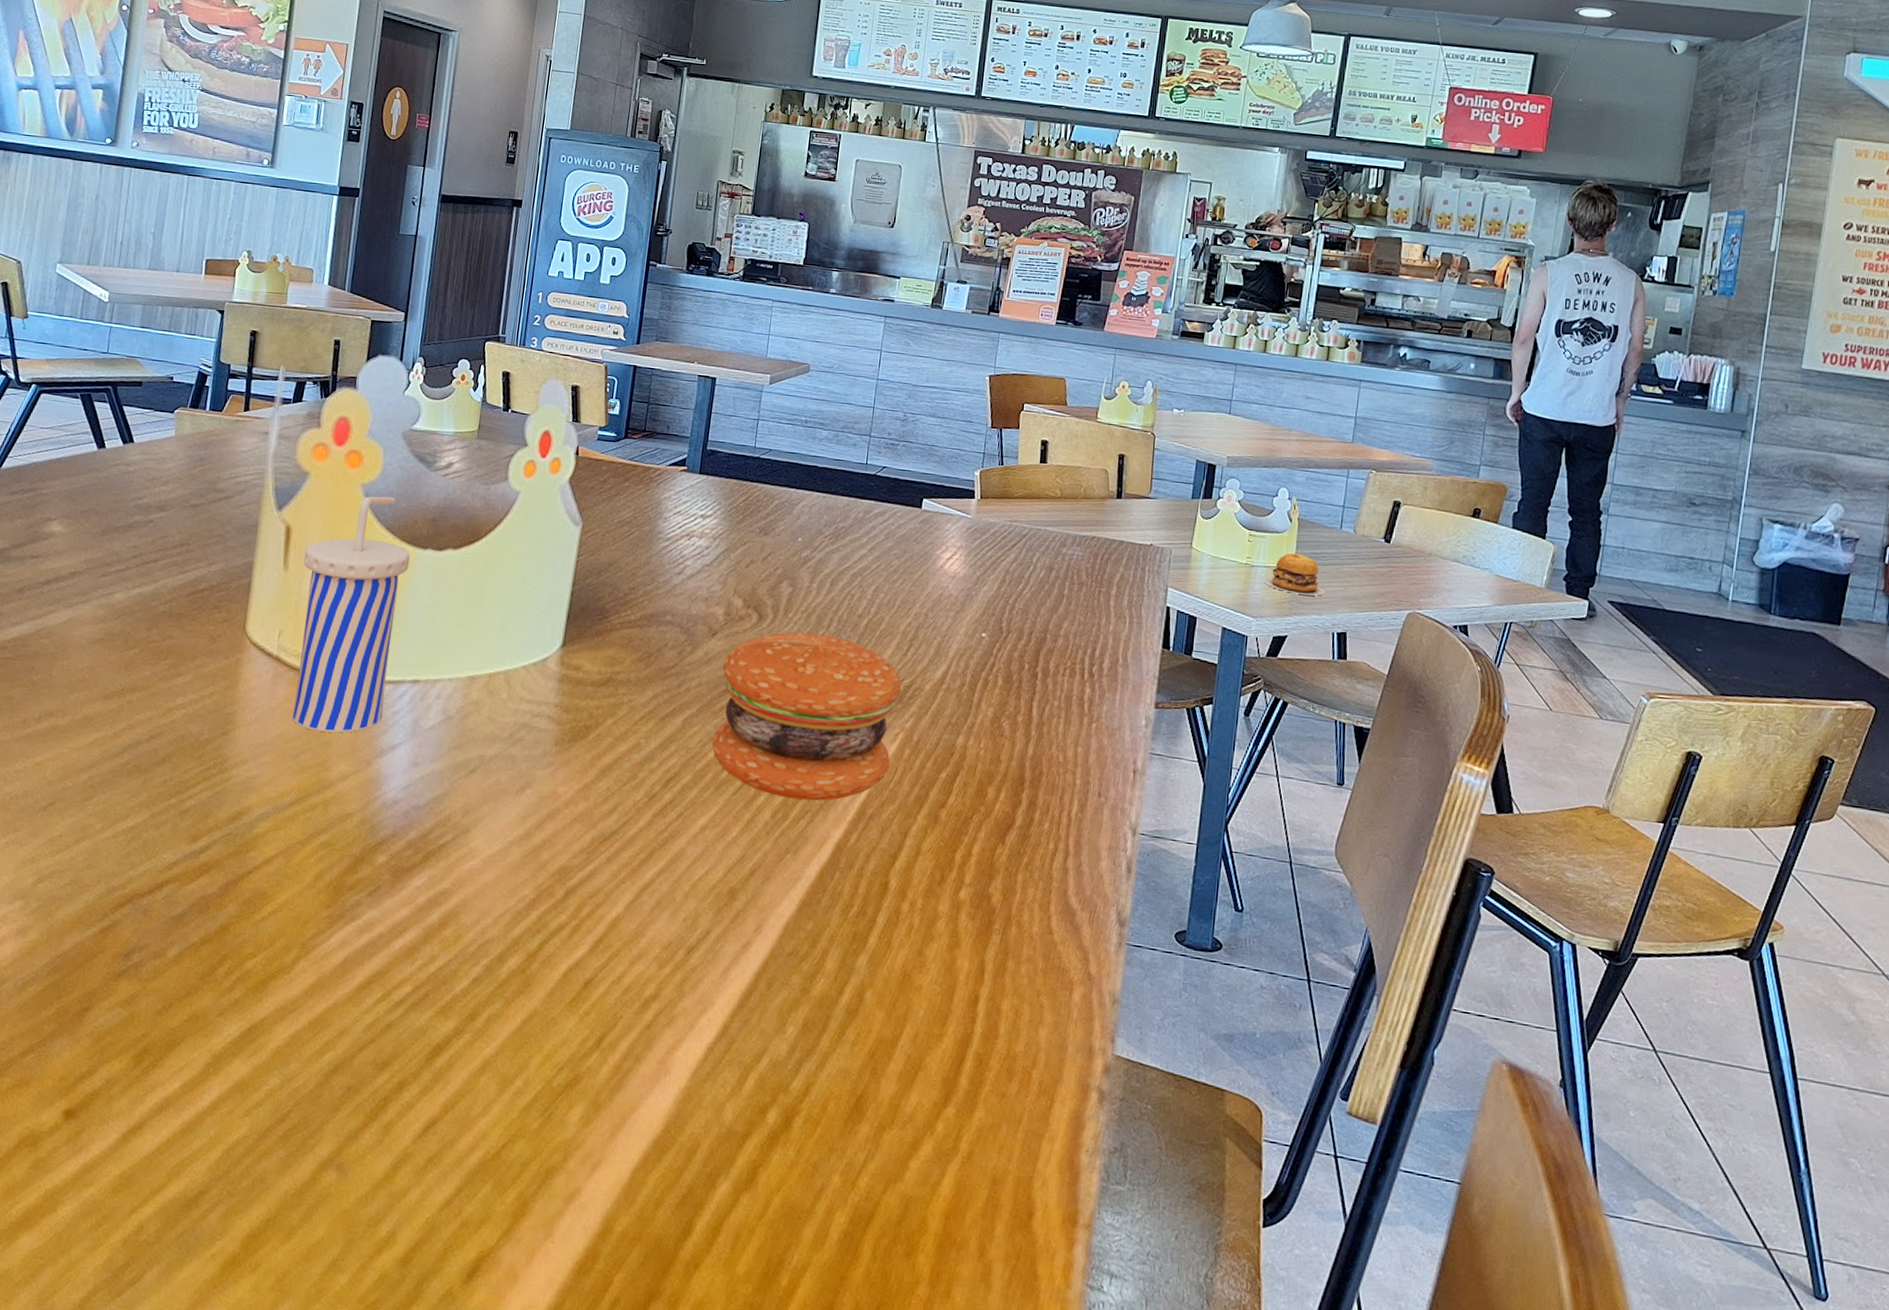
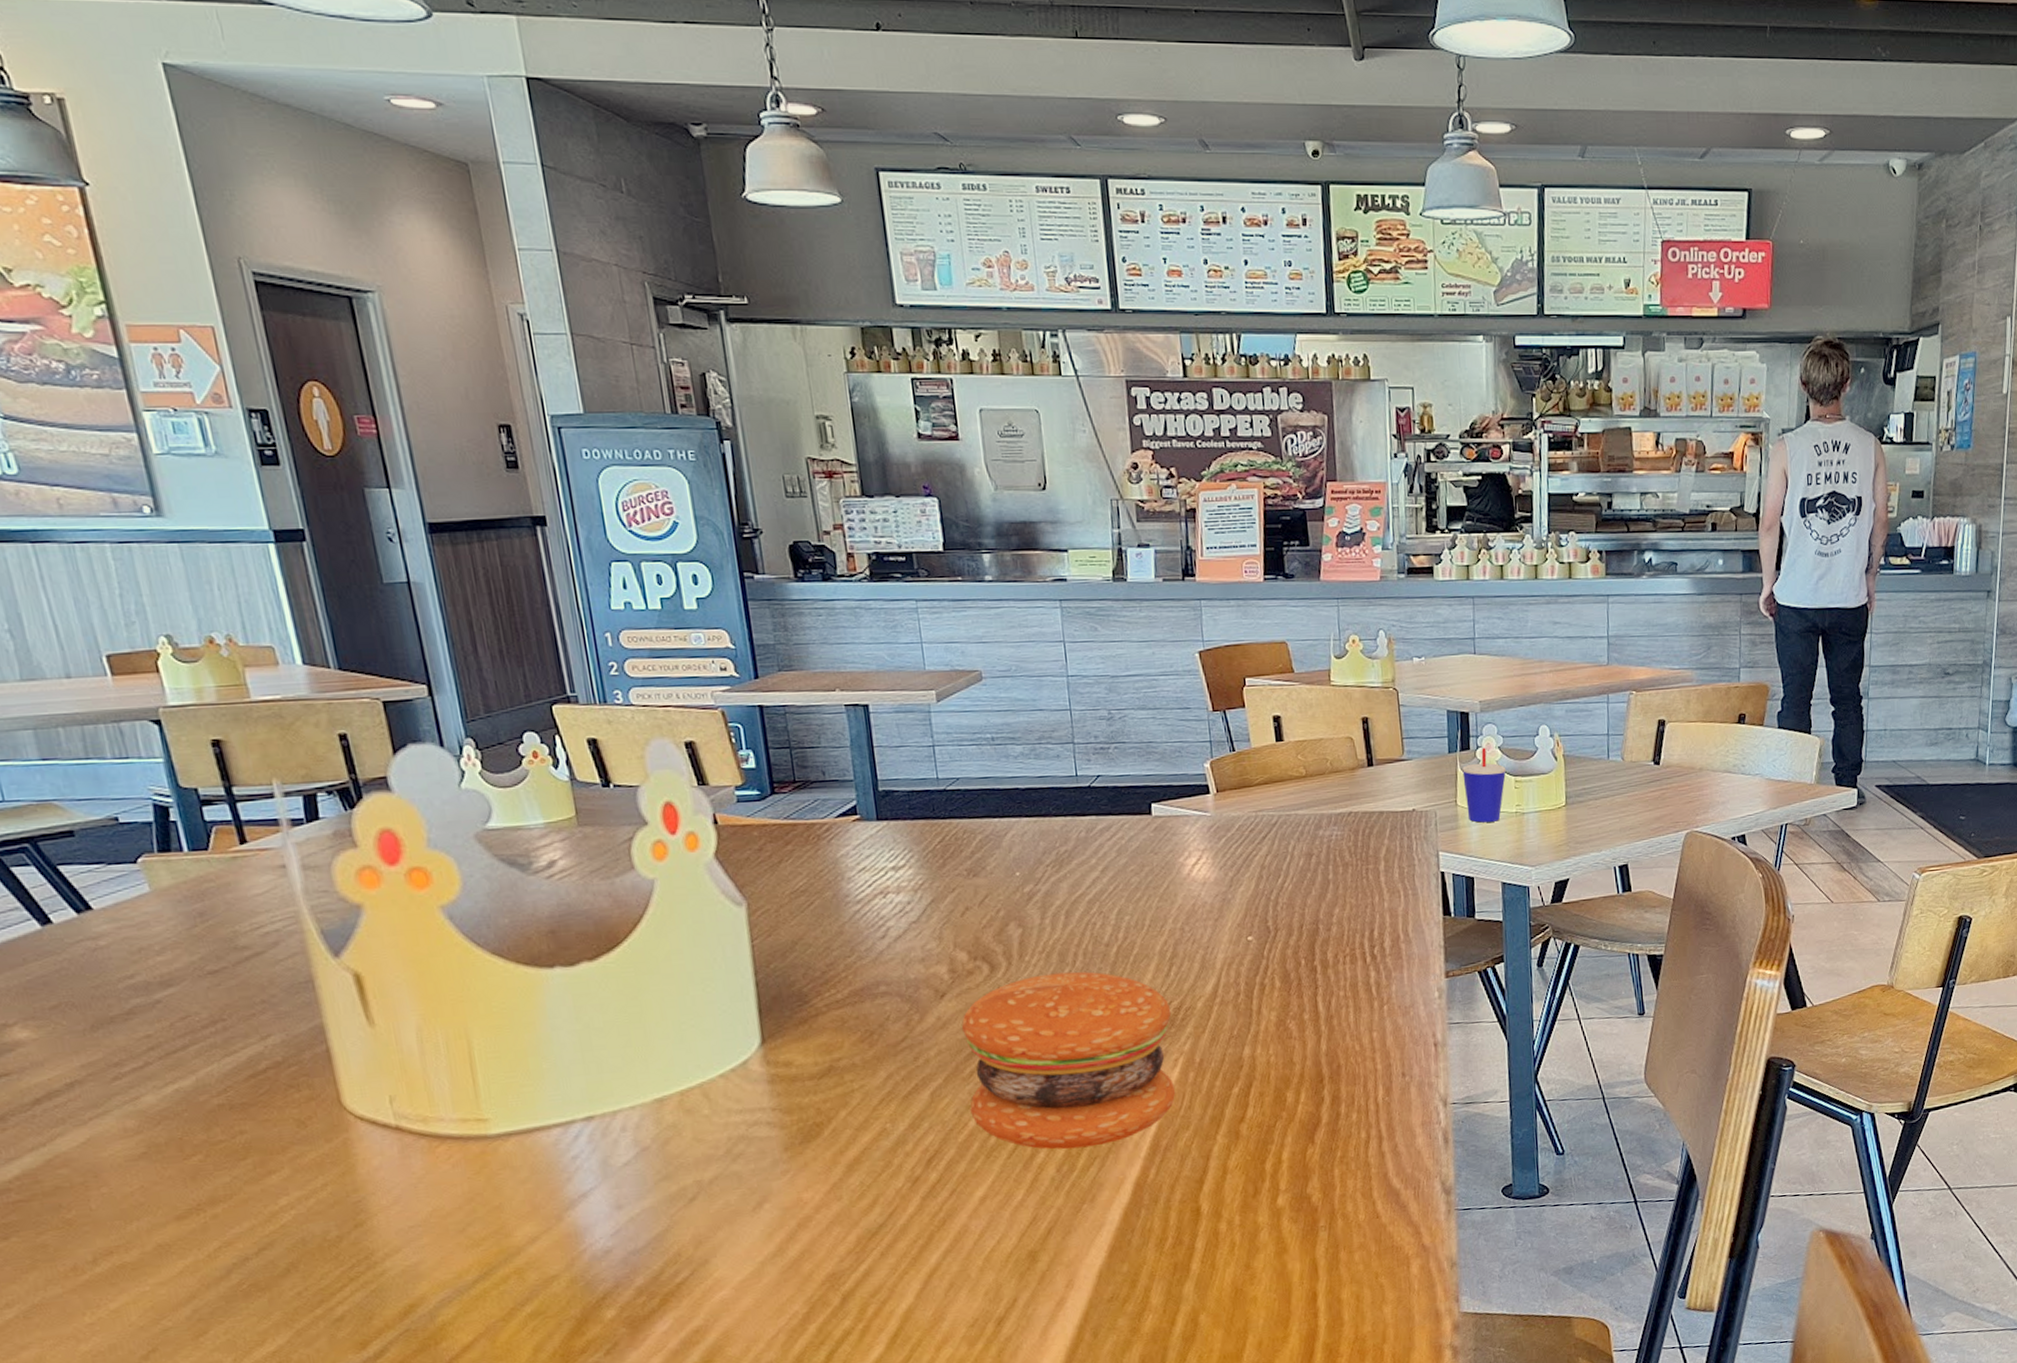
beverage cup: present [292,496,411,733] -> none [390,915,560,1198]
beverage cup: none [1200,499,1243,569] -> present [1462,747,1507,823]
hamburger: present [1264,552,1325,596] -> none [1537,791,1601,835]

